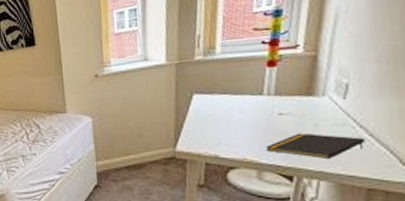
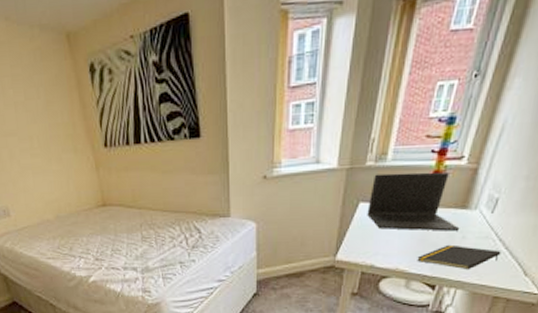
laptop: none [202,61,310,120] -> present [367,171,460,231]

